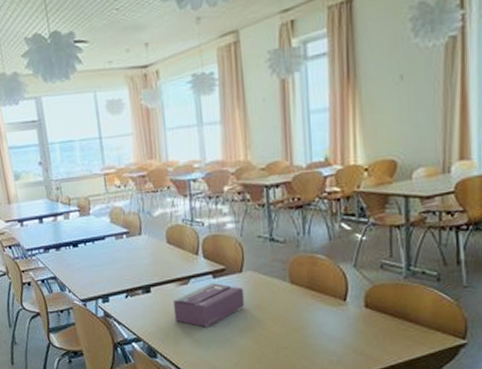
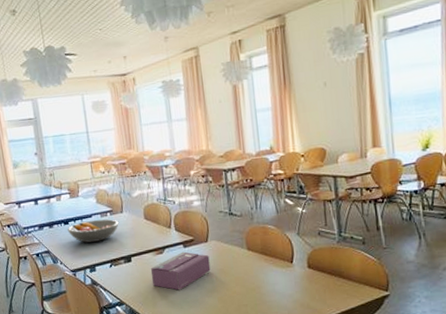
fruit bowl: none [76,241,137,269] -> present [67,219,119,243]

